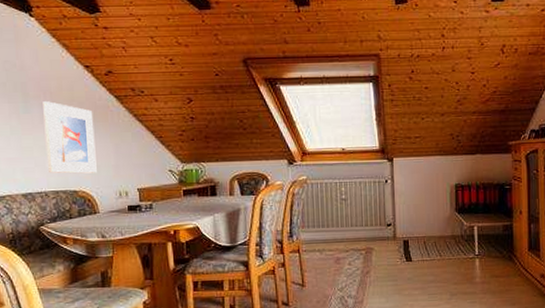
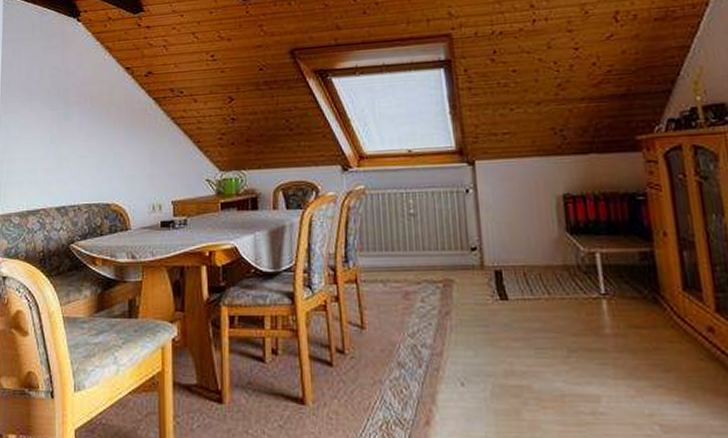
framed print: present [43,101,97,174] -> none [82,107,131,185]

